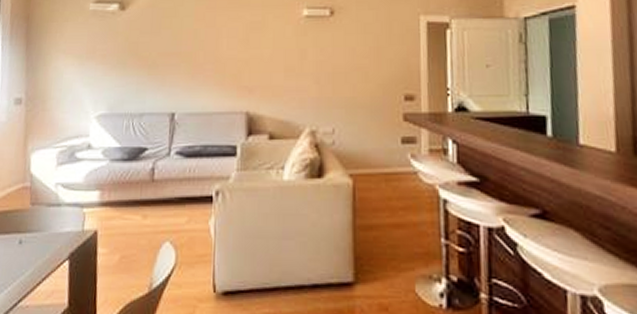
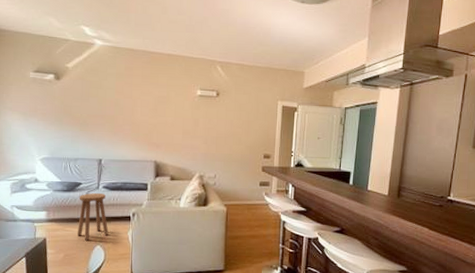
stool: none [138,162,182,234] -> present [77,193,109,241]

